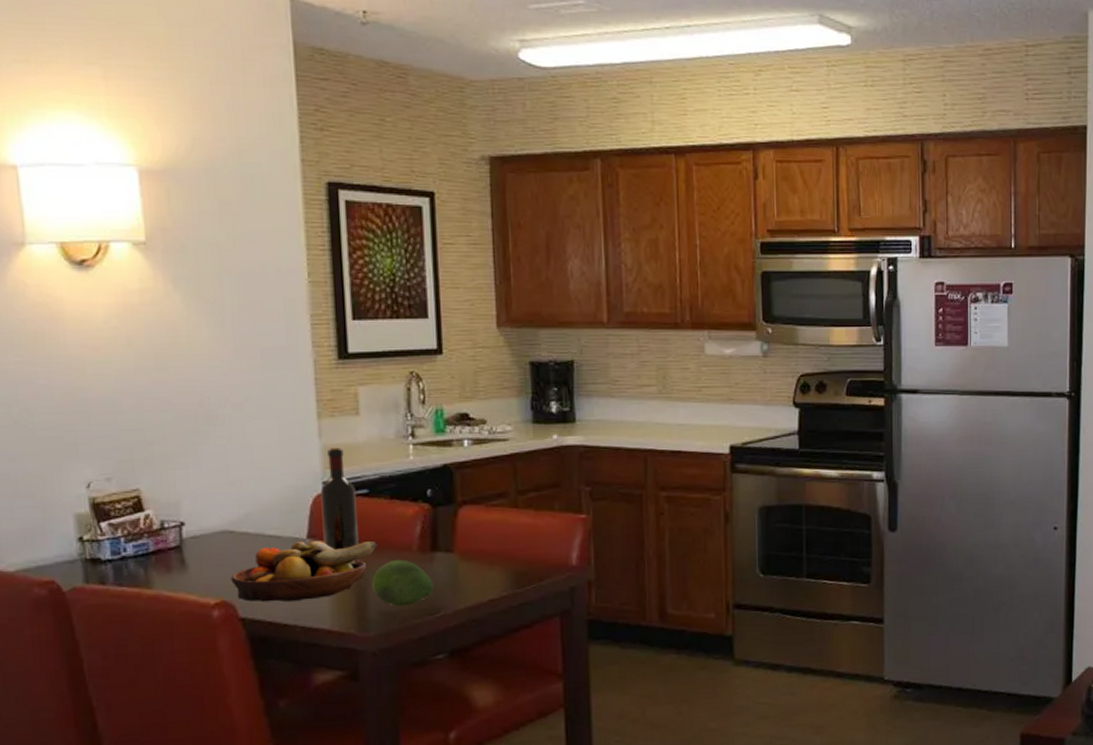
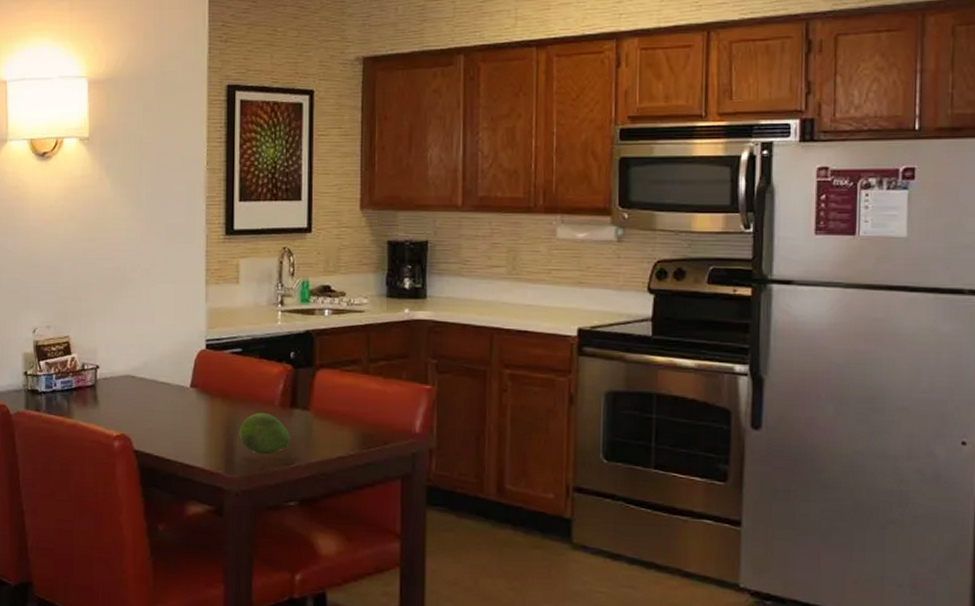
fruit bowl: present [231,541,377,602] -> none [130,389,246,441]
wine bottle: present [320,447,359,561] -> none [203,310,231,411]

